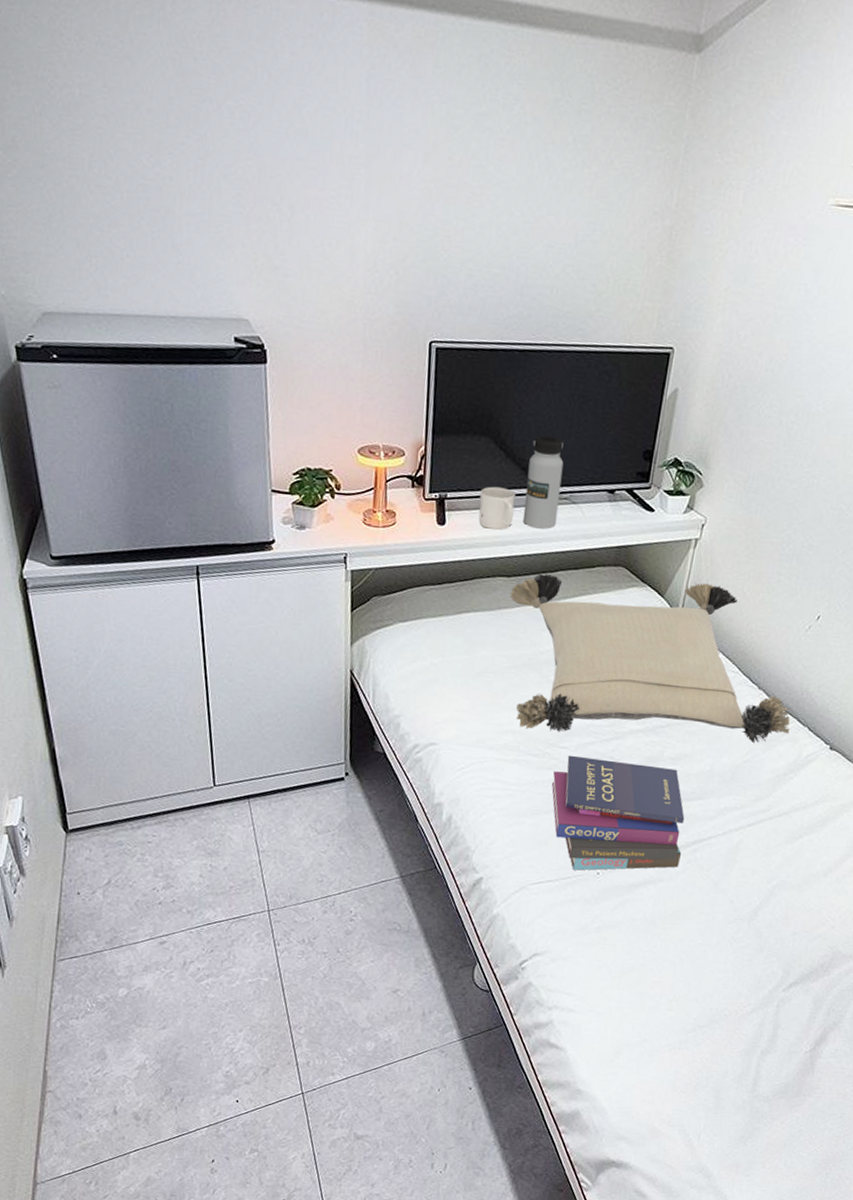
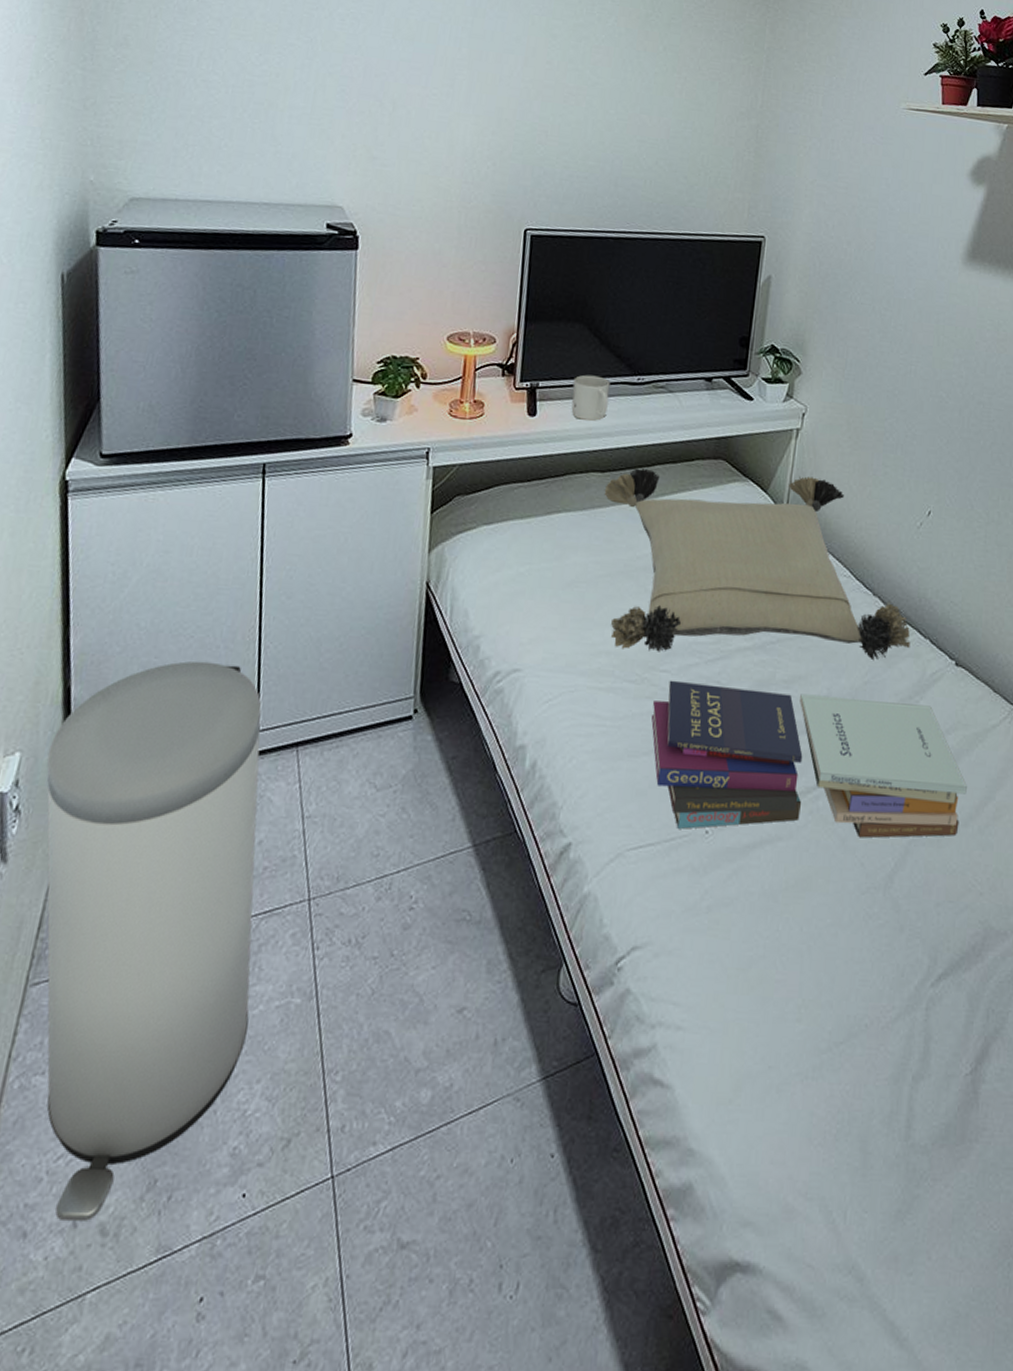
pedal bin: none [44,730,229,1110] -> present [46,661,262,1222]
water bottle: present [522,436,564,530] -> none [617,322,659,420]
books: none [684,769,830,884] -> present [800,694,967,838]

